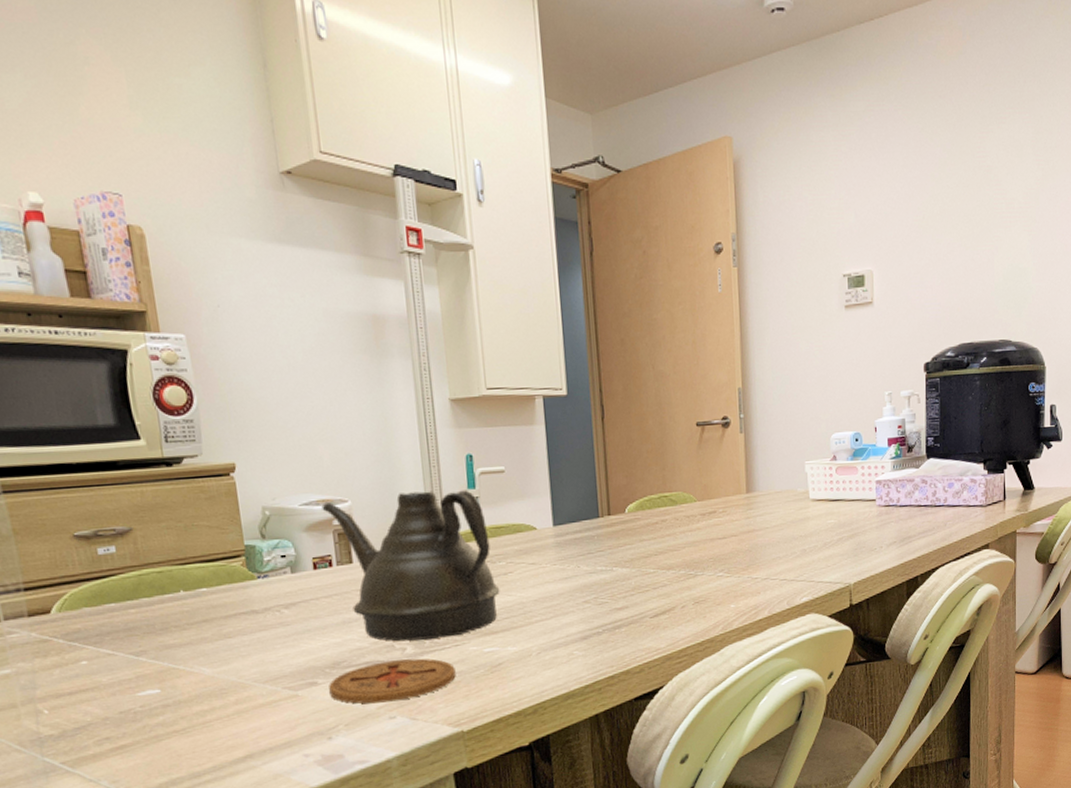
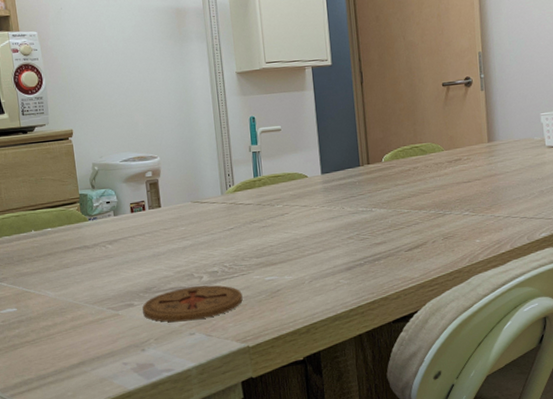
teapot: present [321,490,500,642] -> none [137,146,278,271]

